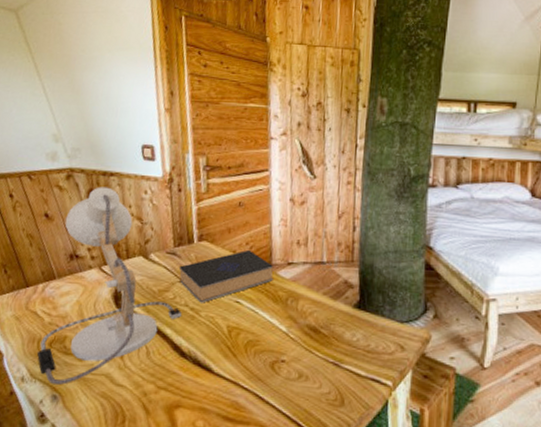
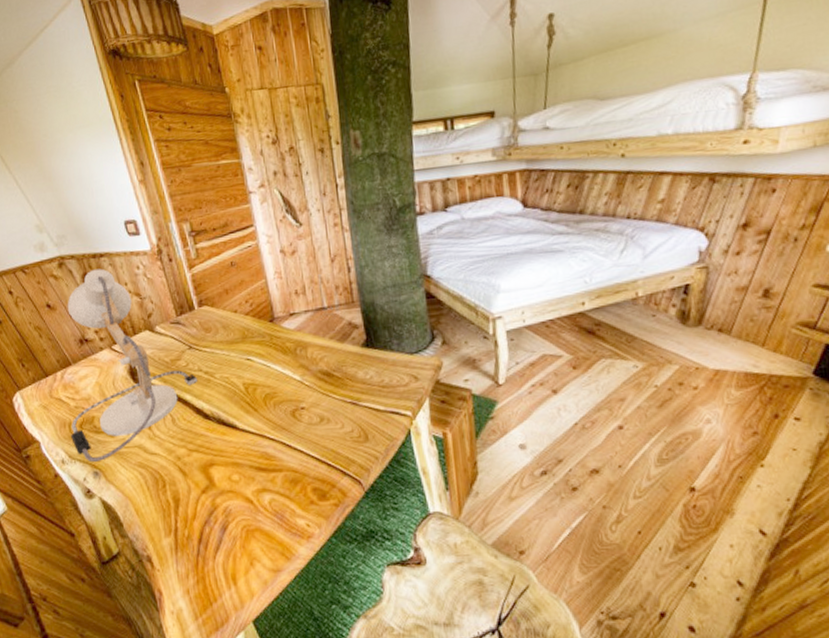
book: present [179,249,273,303] -> none [185,307,279,366]

